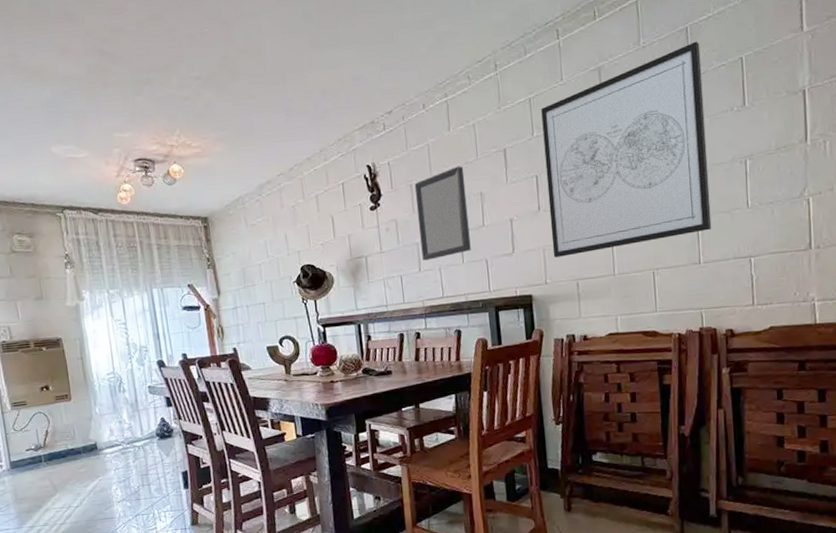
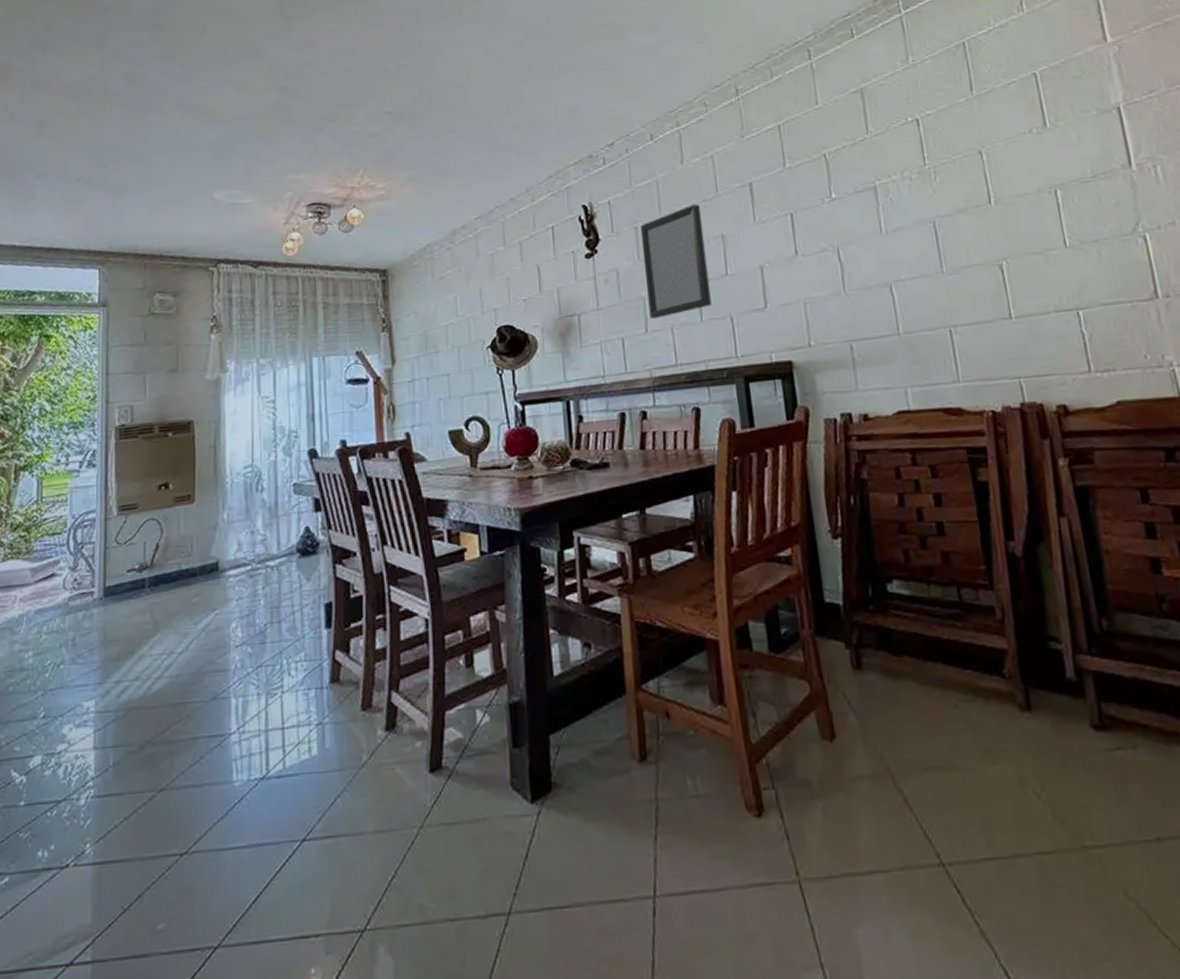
wall art: present [541,41,712,257] -> none [793,57,1022,313]

